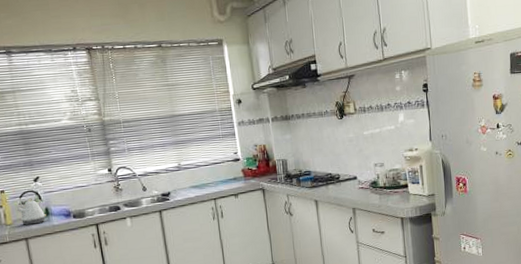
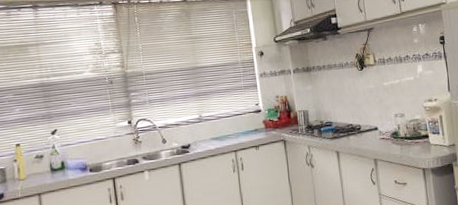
kettle: present [16,189,46,225] -> none [31,143,62,180]

